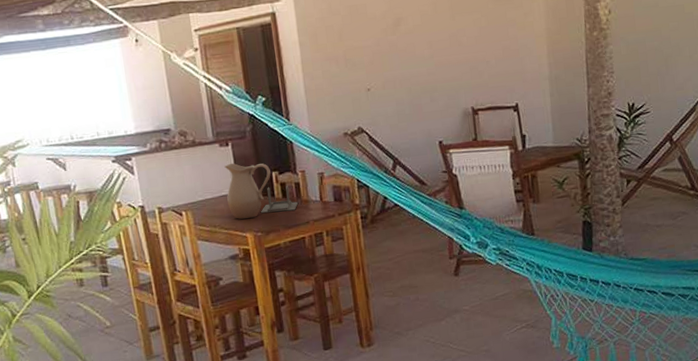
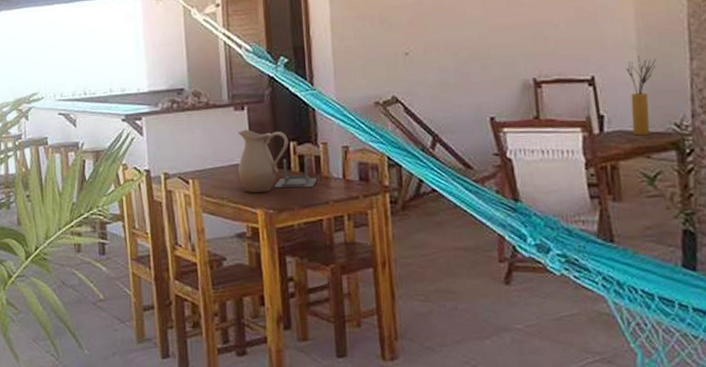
vase: none [541,85,564,150] -> present [626,56,657,136]

